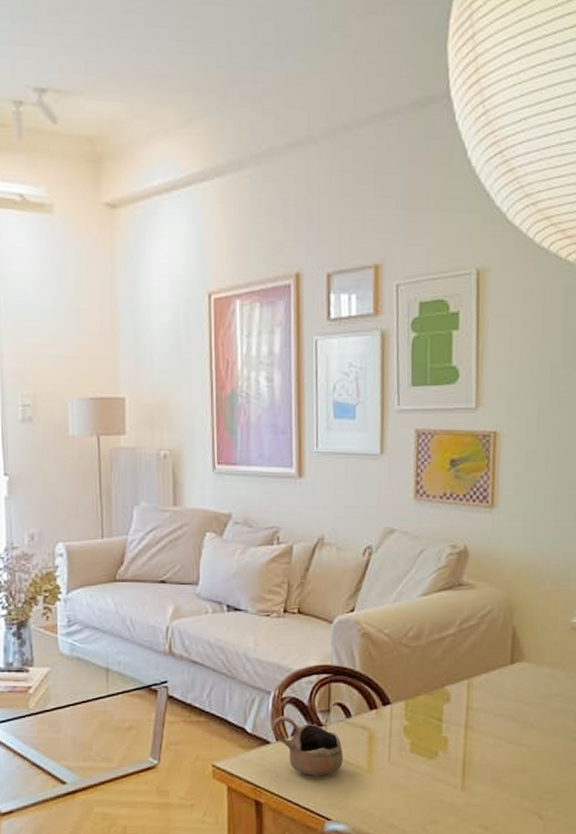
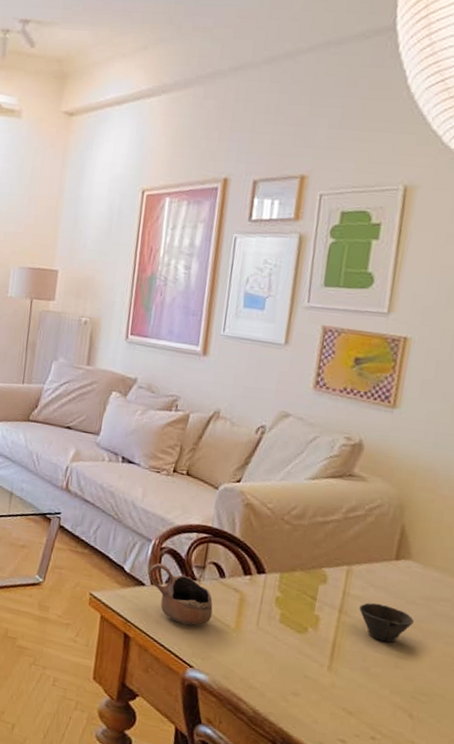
cup: none [483,711,533,749] -> present [359,602,414,643]

